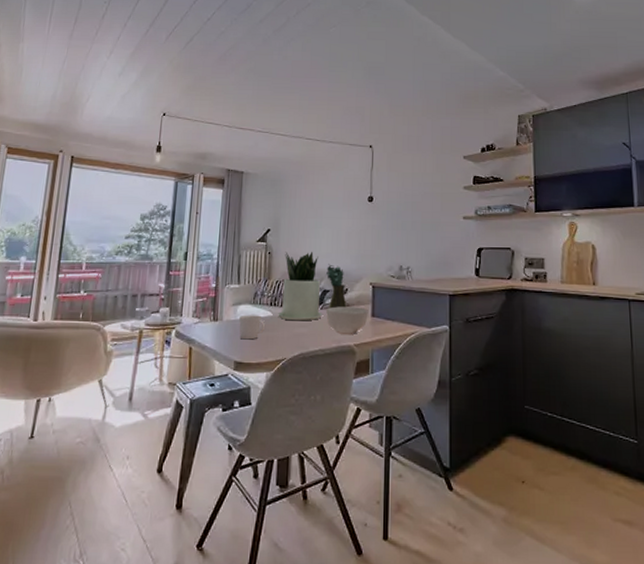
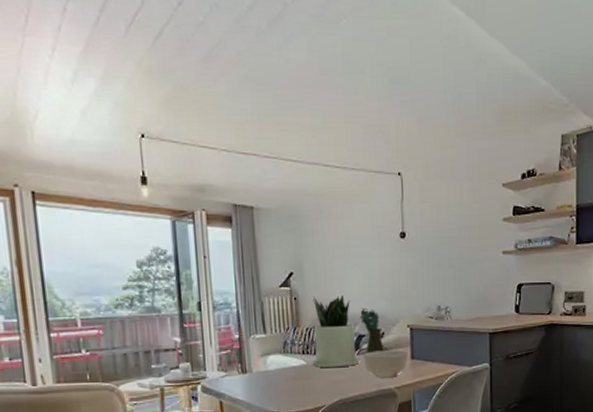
cup: present [239,315,266,340] -> none [270,364,300,390]

